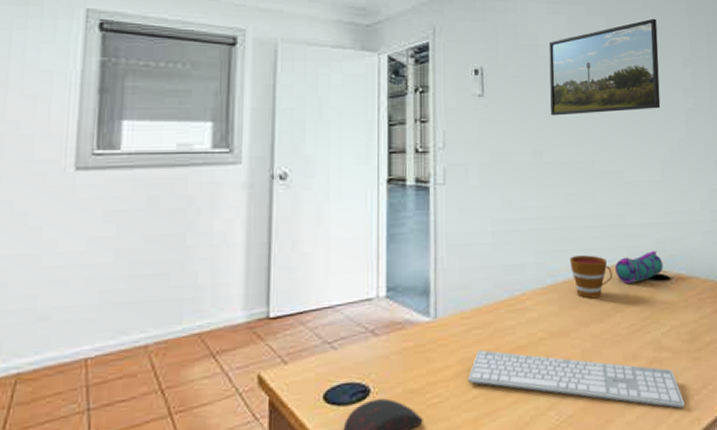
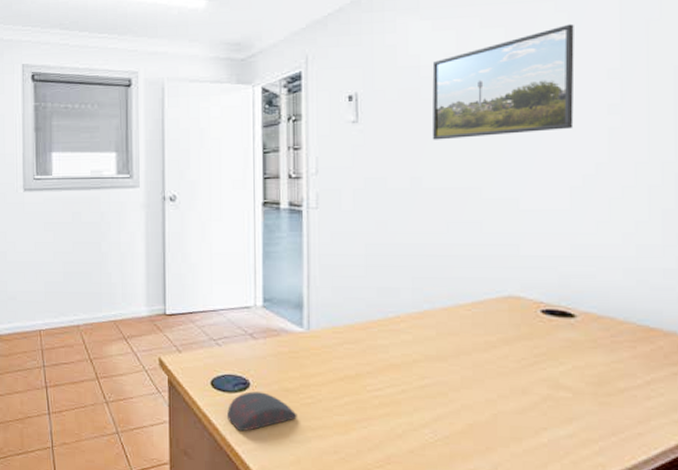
keyboard: present [468,349,685,409] -> none [340,363,586,451]
cup: present [569,255,612,299] -> none [450,284,500,328]
pencil case: present [615,250,663,284] -> none [505,284,566,317]

